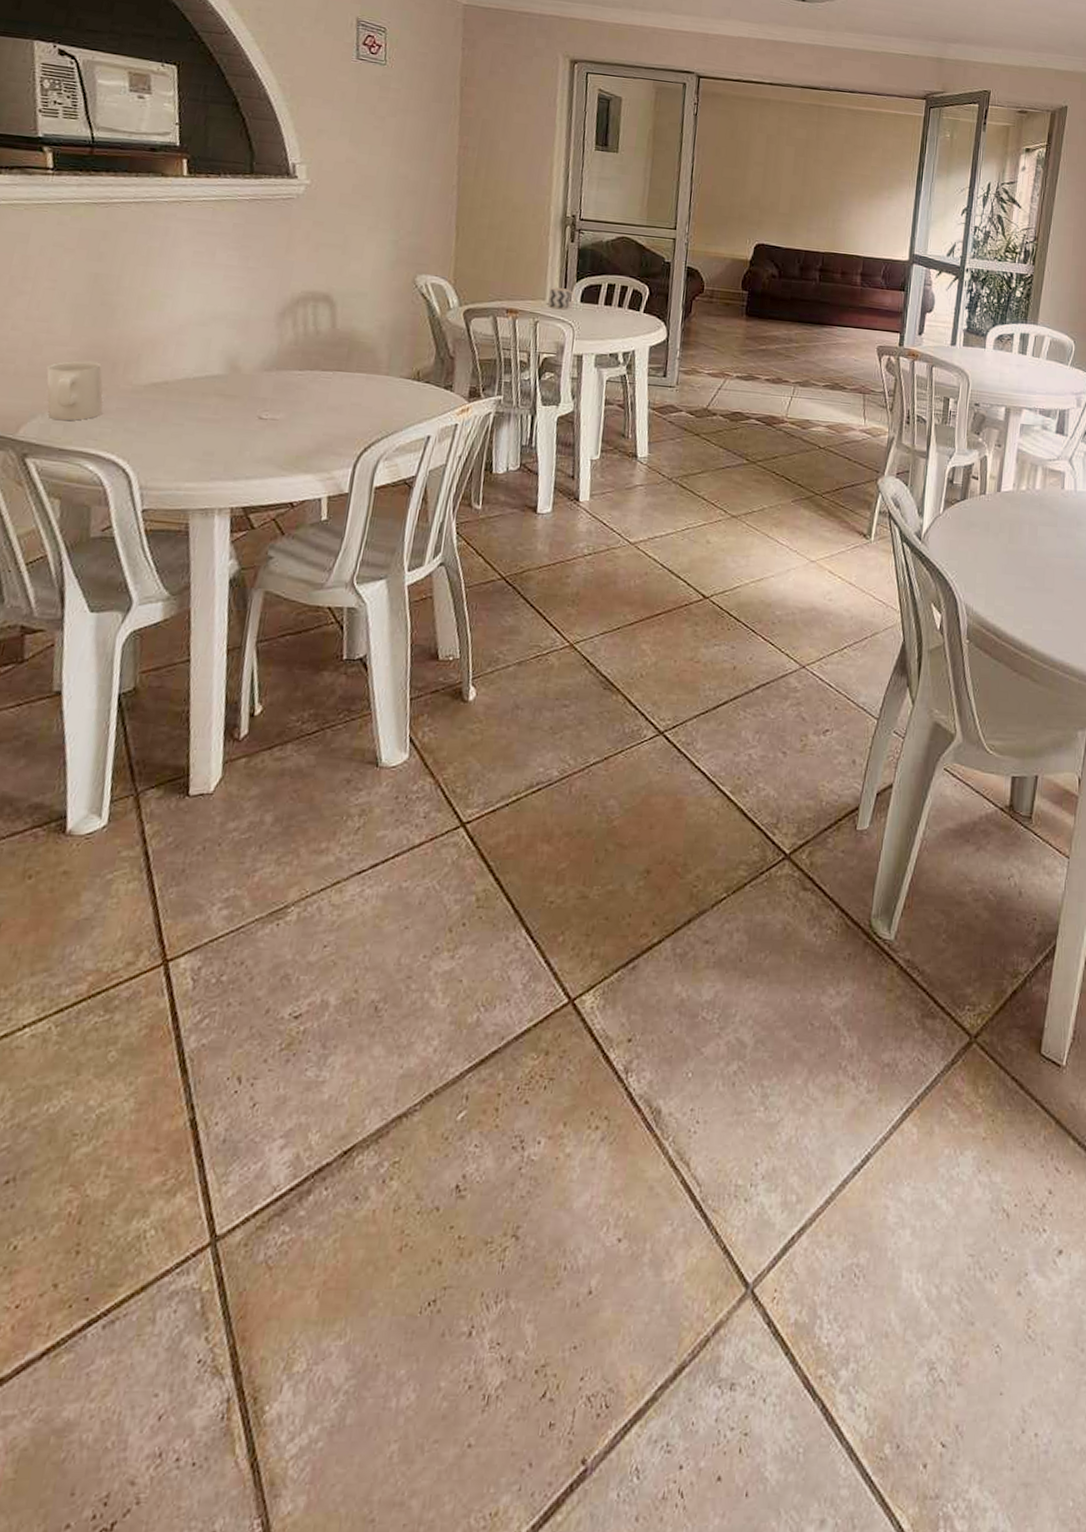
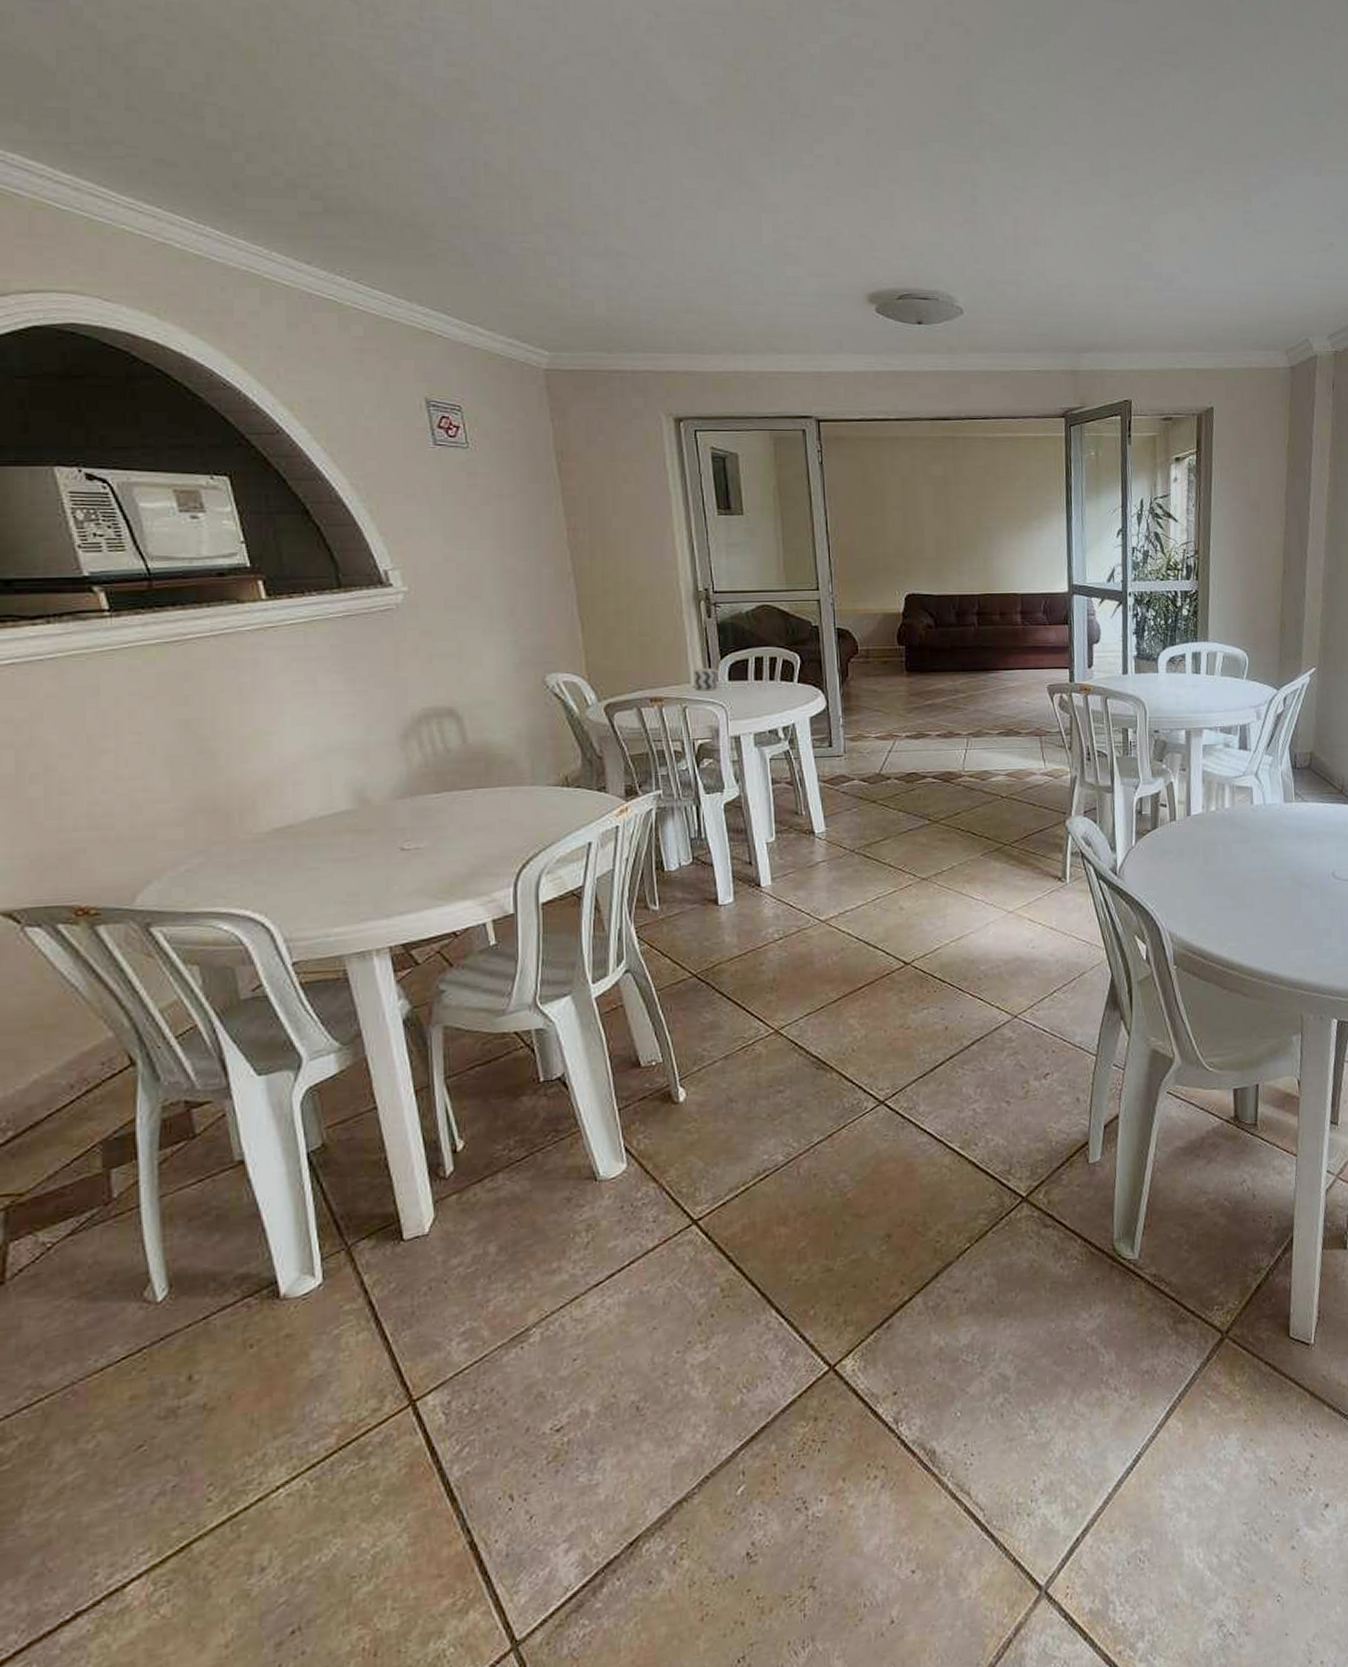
cup: present [46,360,103,421] -> none [152,815,226,883]

